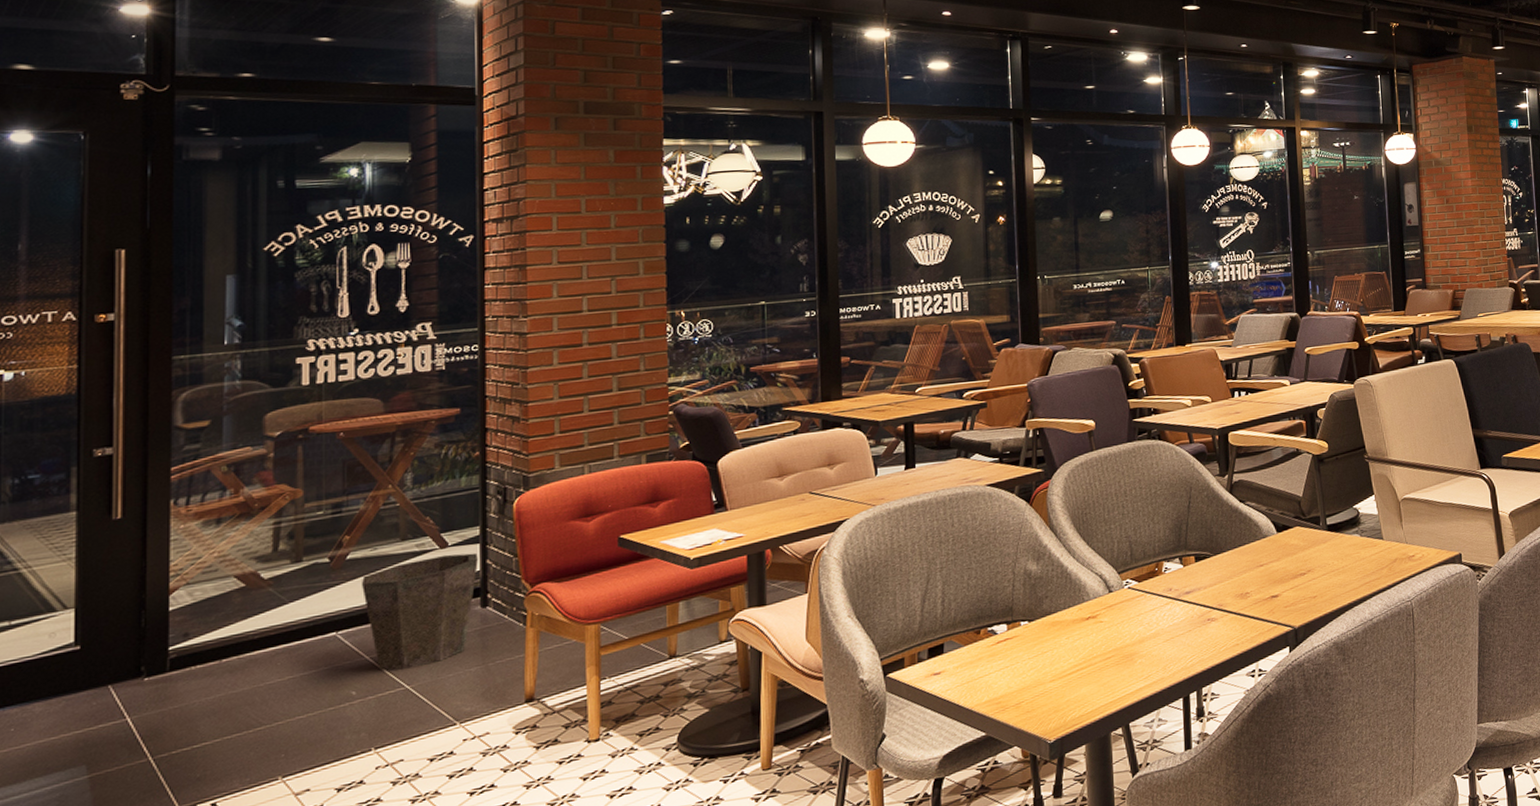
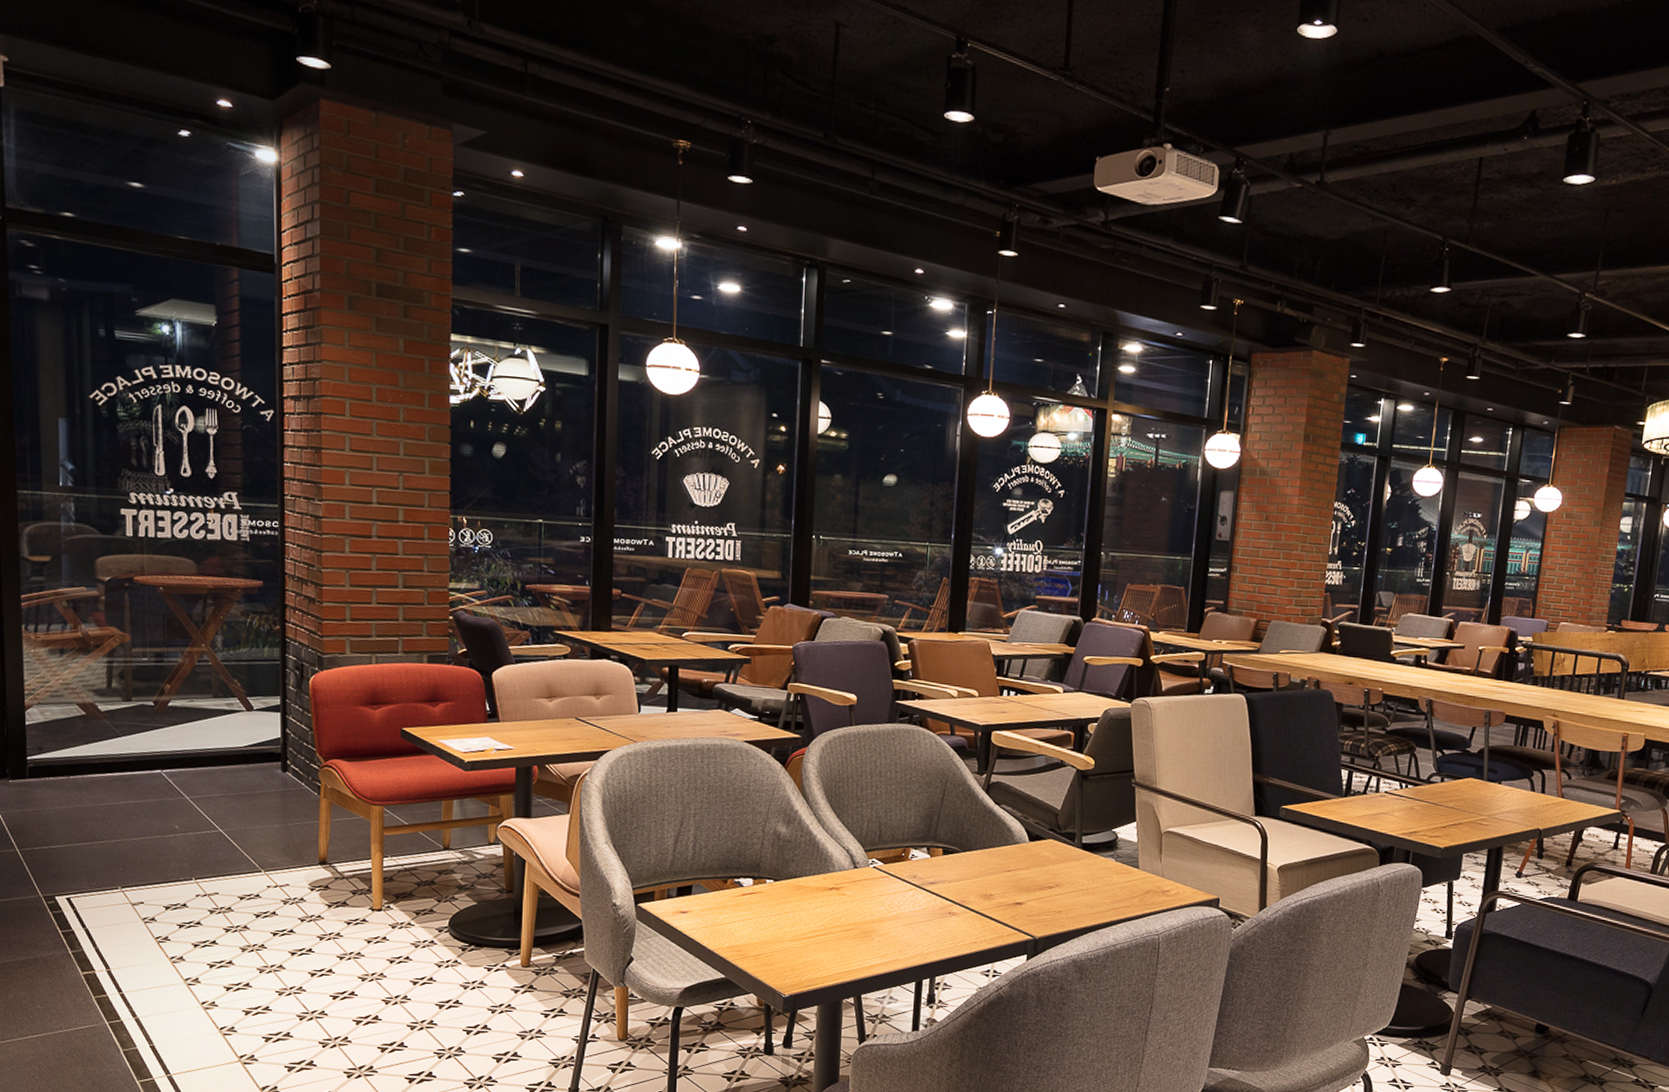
waste bin: present [362,552,478,671] -> none [182,717,279,815]

